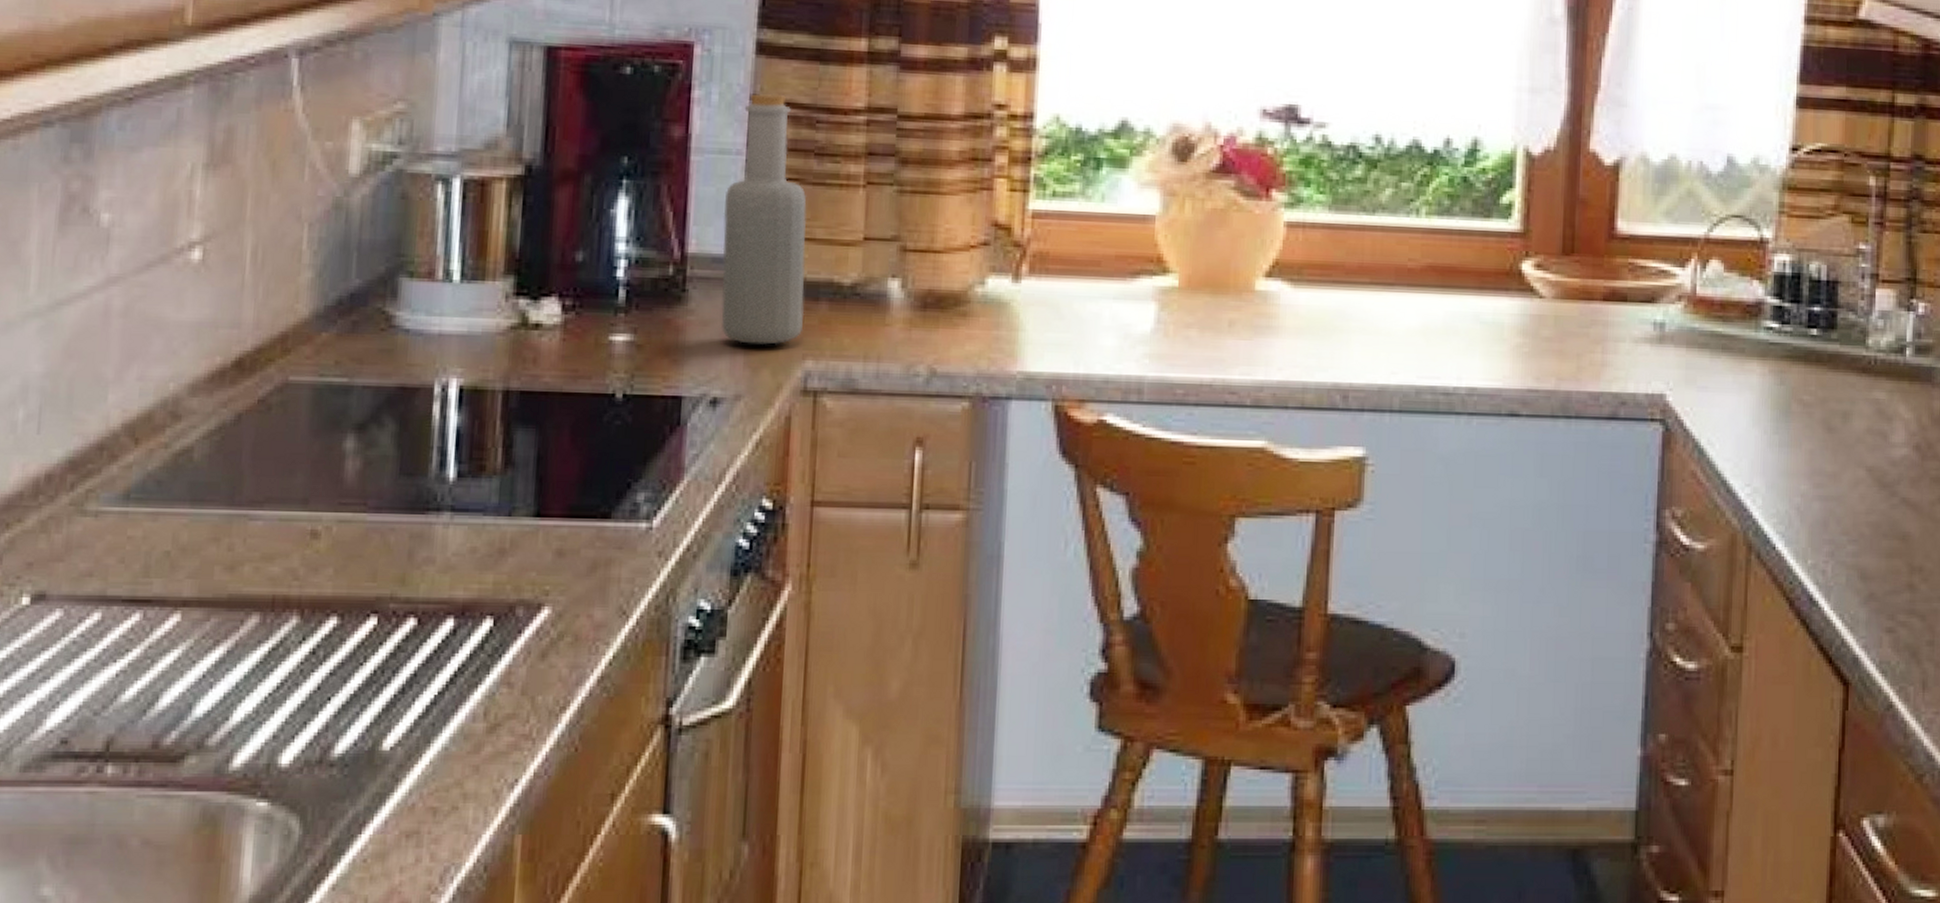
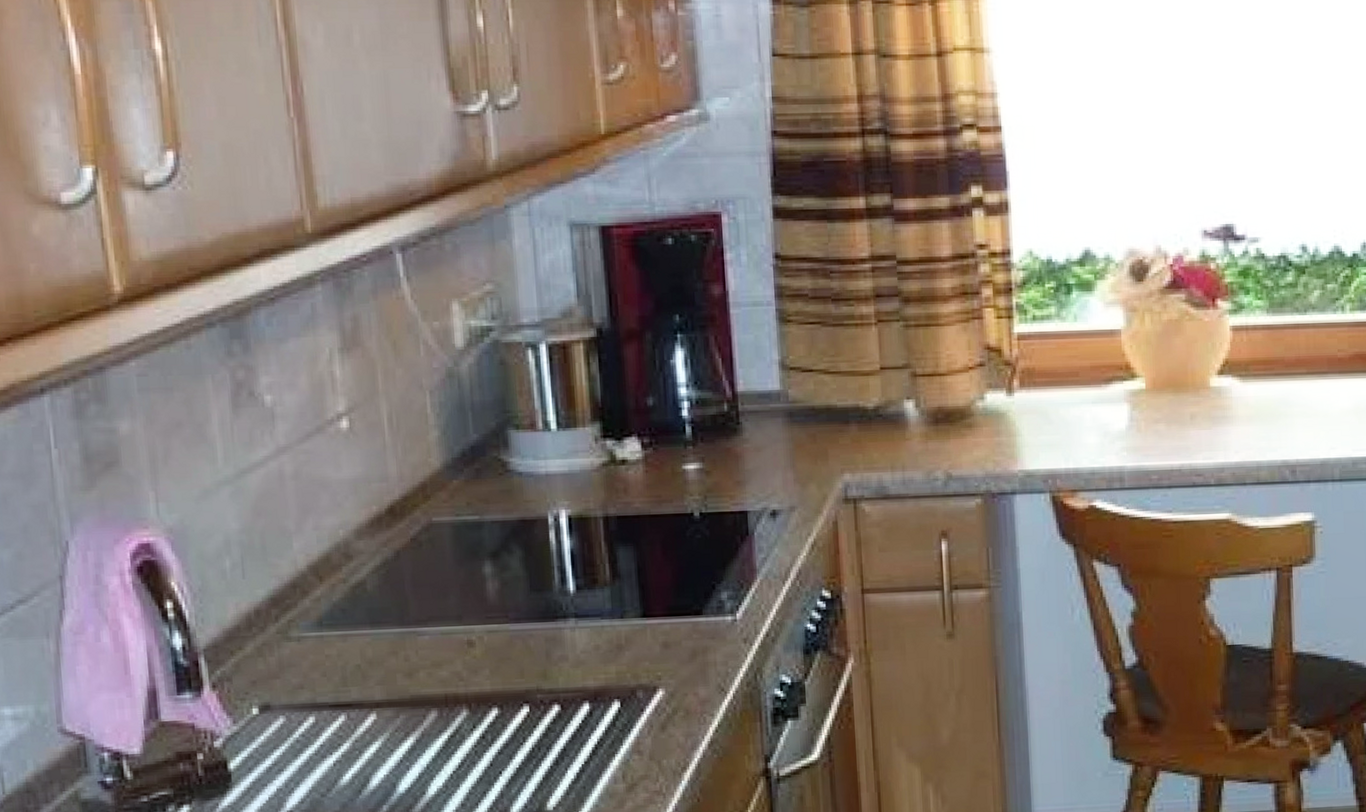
bottle: present [721,93,807,345] -> none [762,251,839,464]

